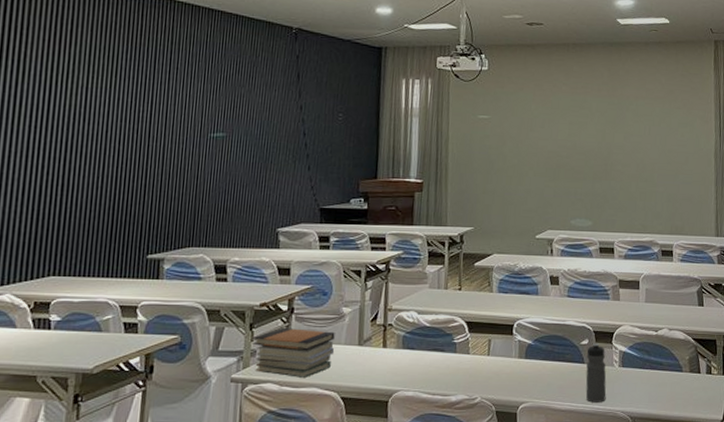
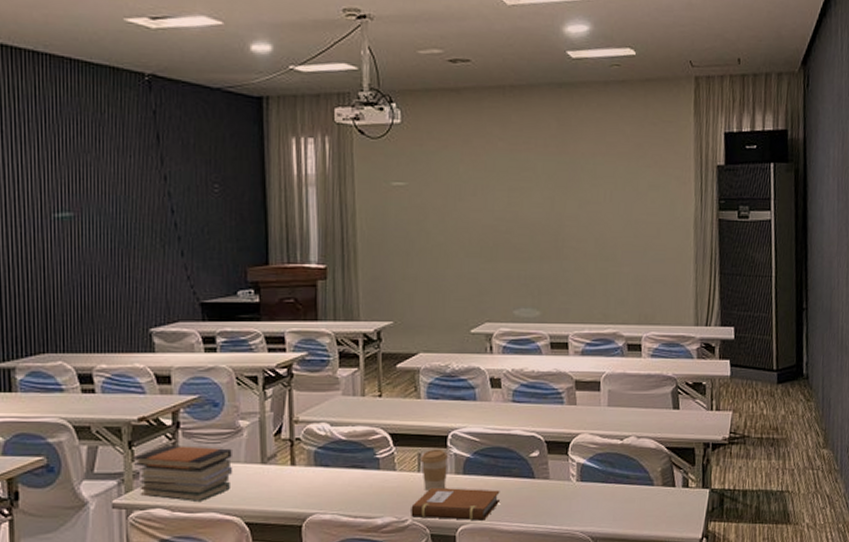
notebook: none [479,369,556,400] -> present [409,487,501,521]
coffee cup: none [490,336,513,373] -> present [420,448,448,492]
water bottle: present [585,343,607,403] -> none [537,455,562,523]

